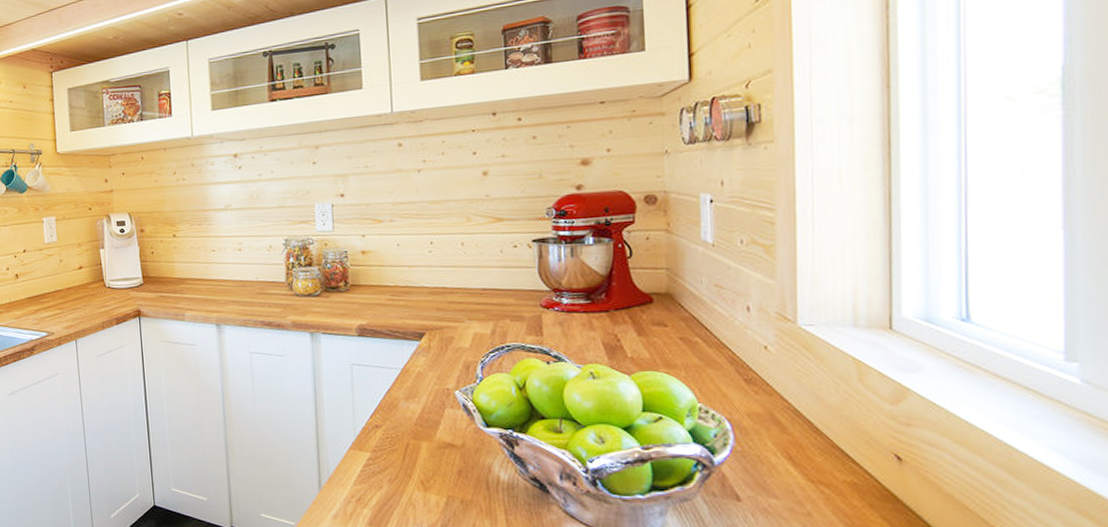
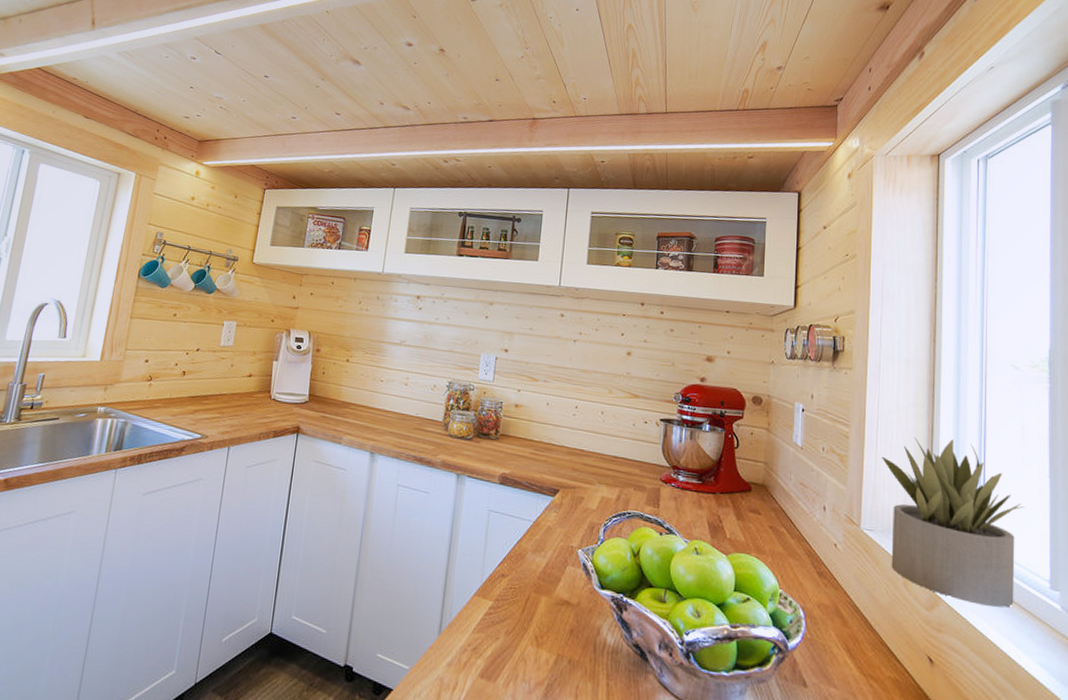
succulent plant: none [821,204,1027,391] -> present [882,437,1025,608]

